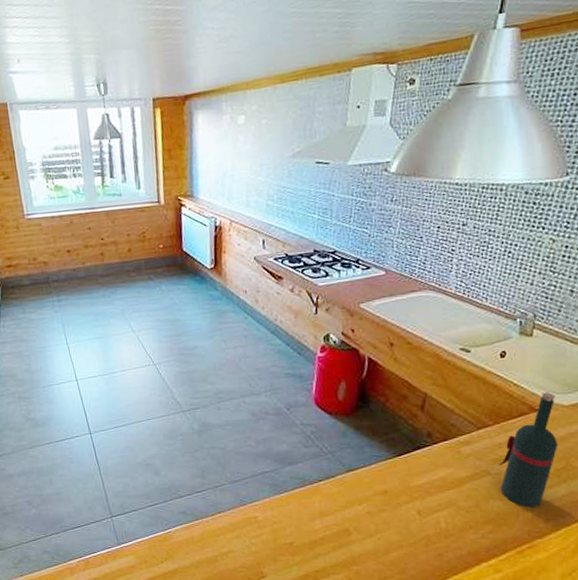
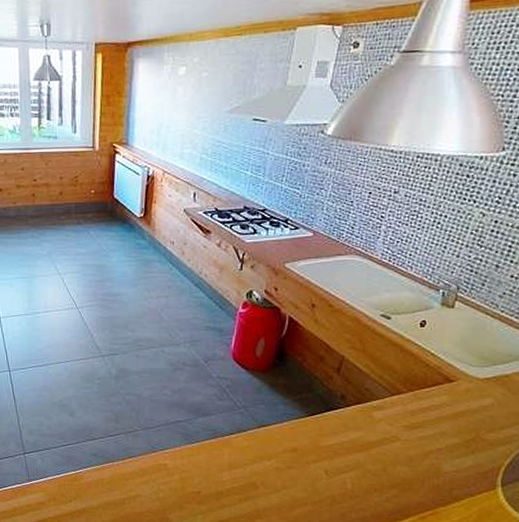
wine bottle: present [498,392,559,508] -> none [408,364,472,476]

